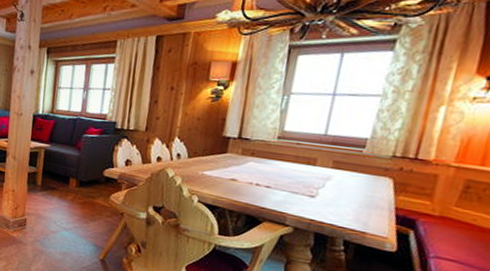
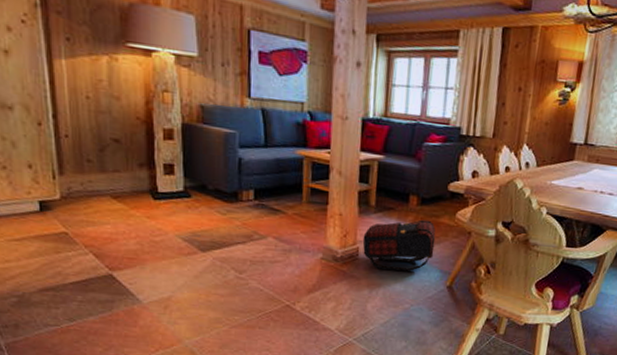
satchel: none [30,199,92,244] -> present [362,219,436,272]

